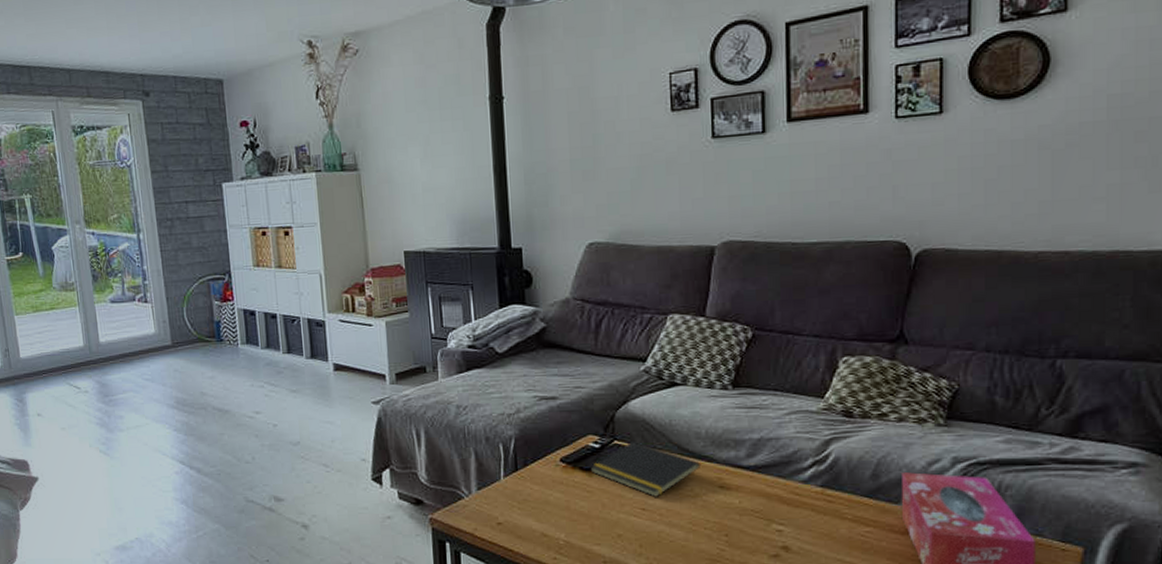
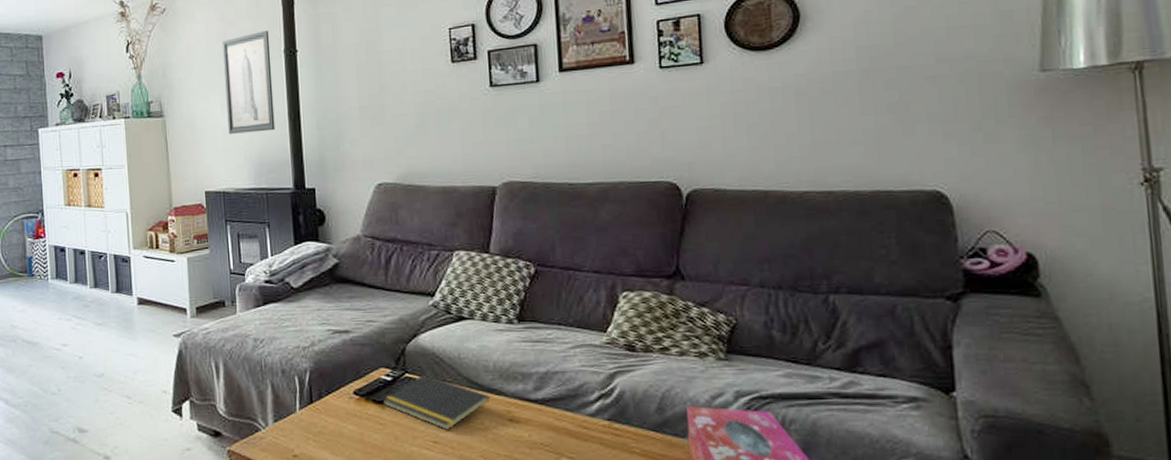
wall art: none [421,75,480,189] -> present [222,31,275,134]

